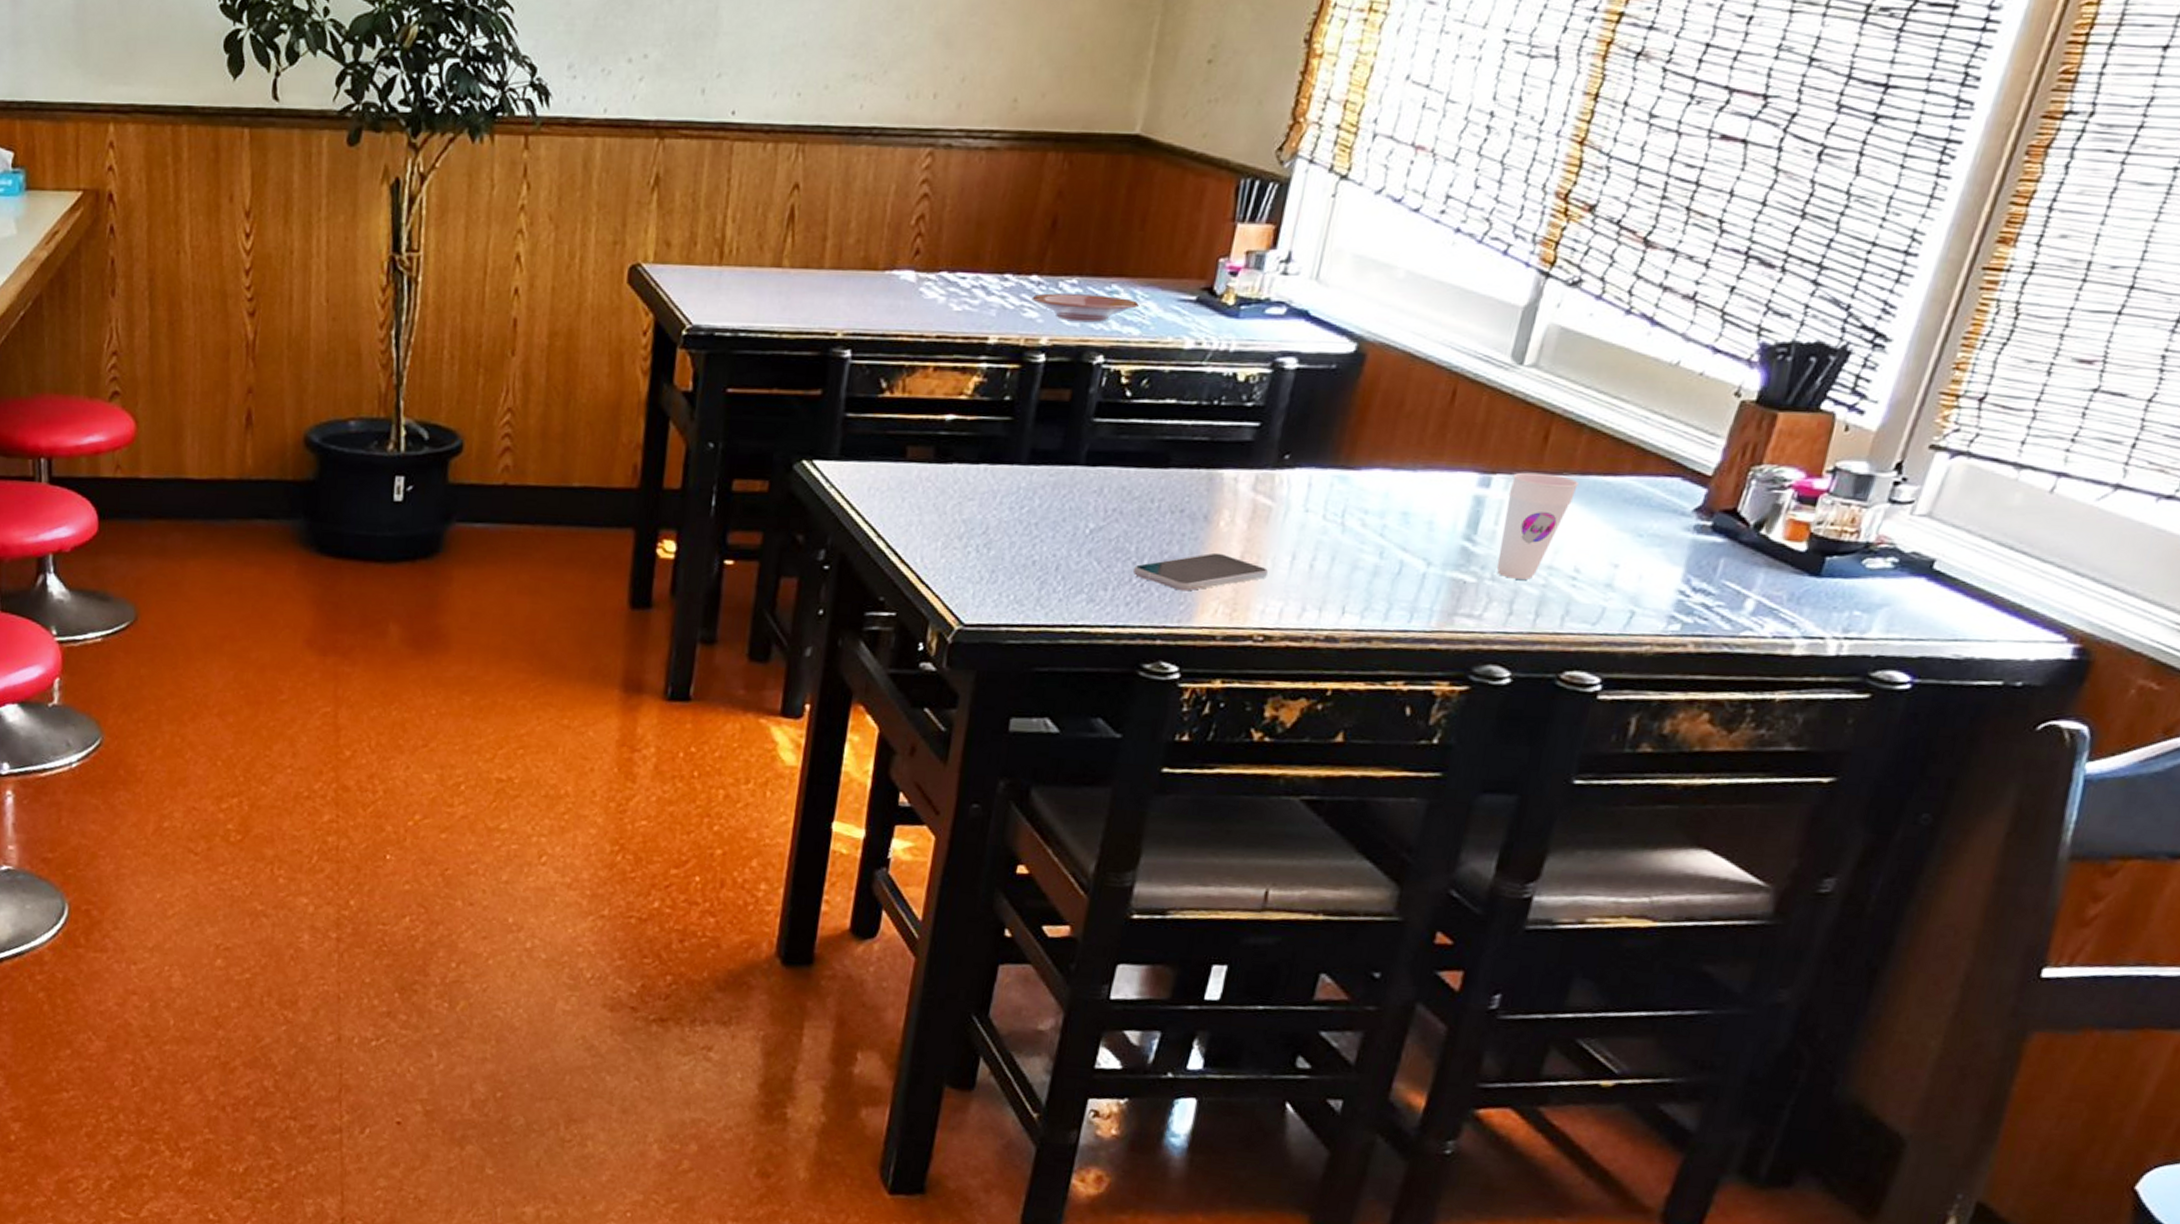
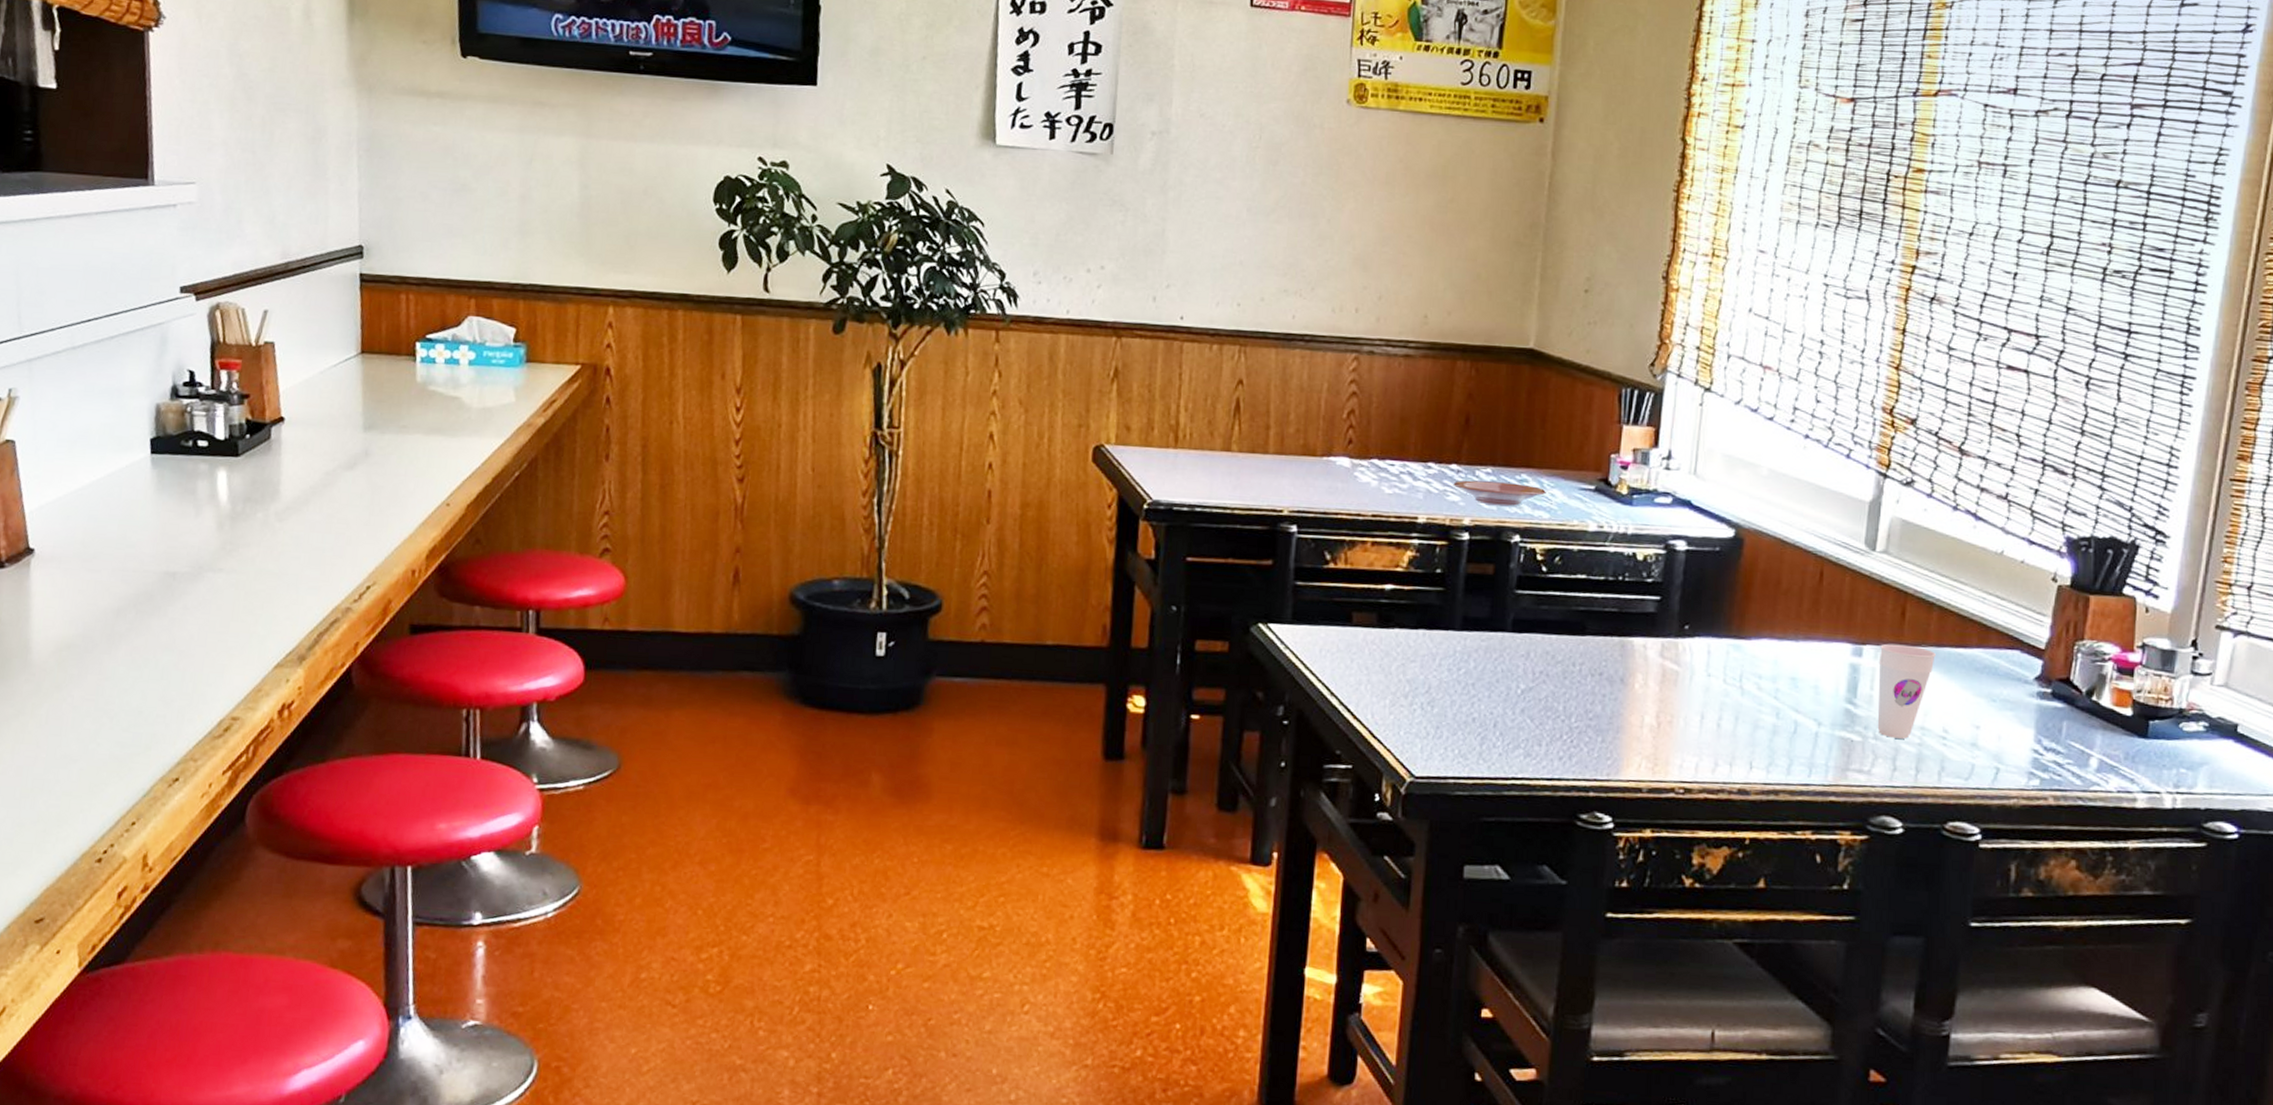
mobile phone: present [1132,552,1268,591] -> none [1562,712,1681,747]

